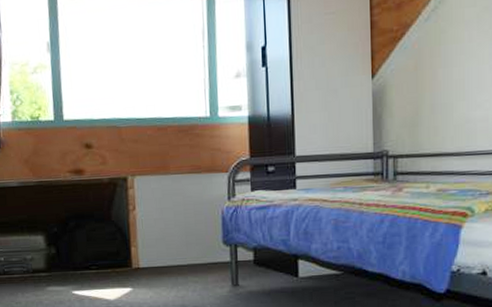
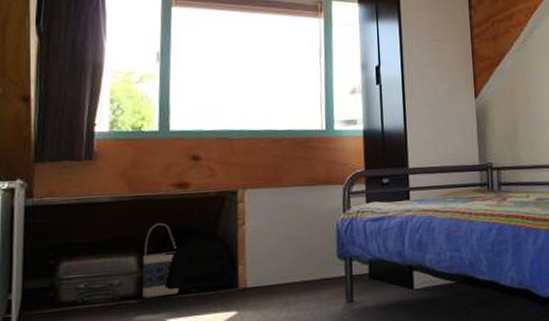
bag: none [49,206,81,272] -> present [142,222,179,298]

